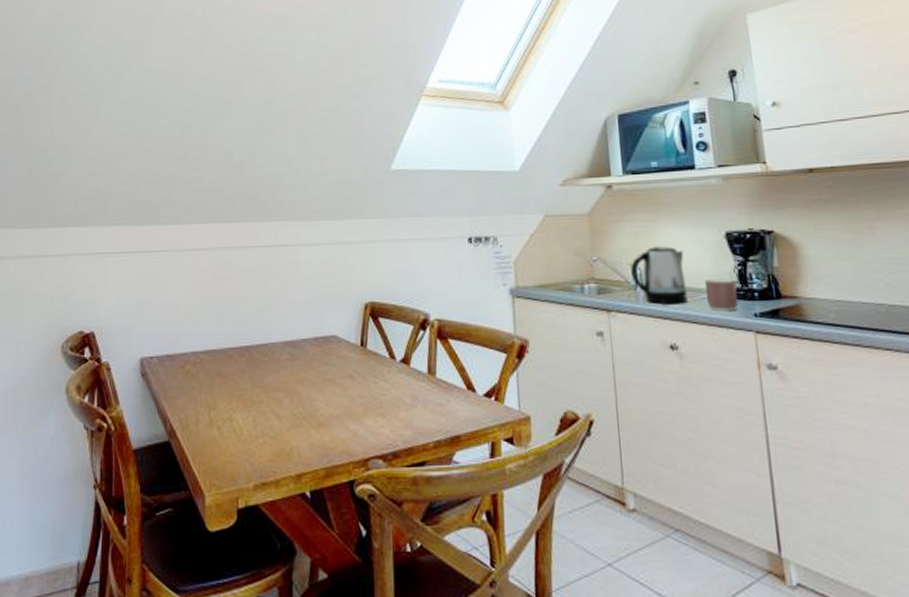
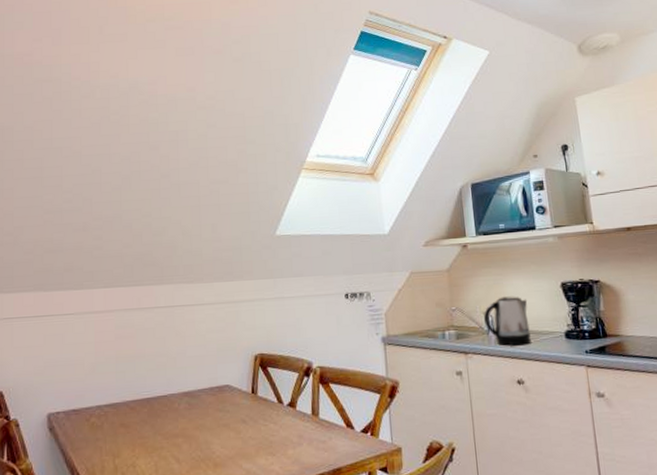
mug: present [704,278,739,311] -> none [544,322,573,350]

